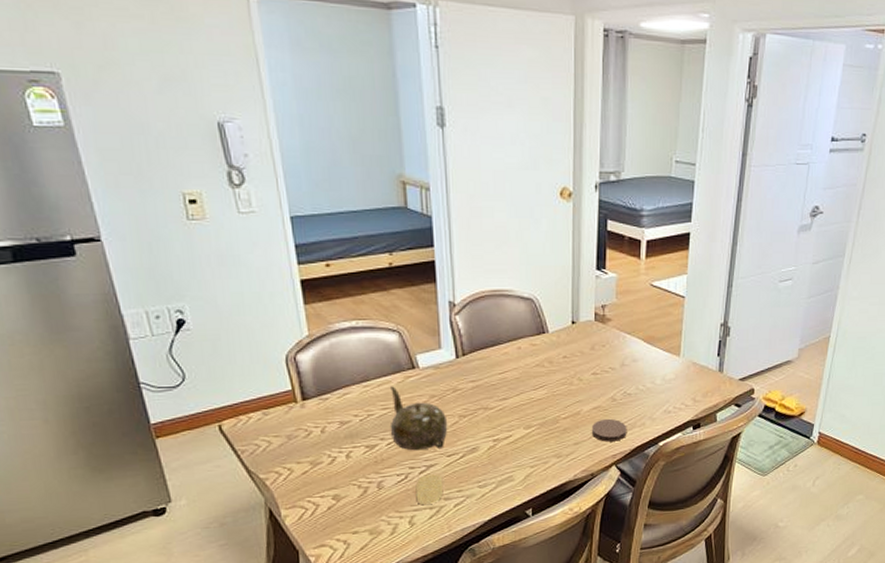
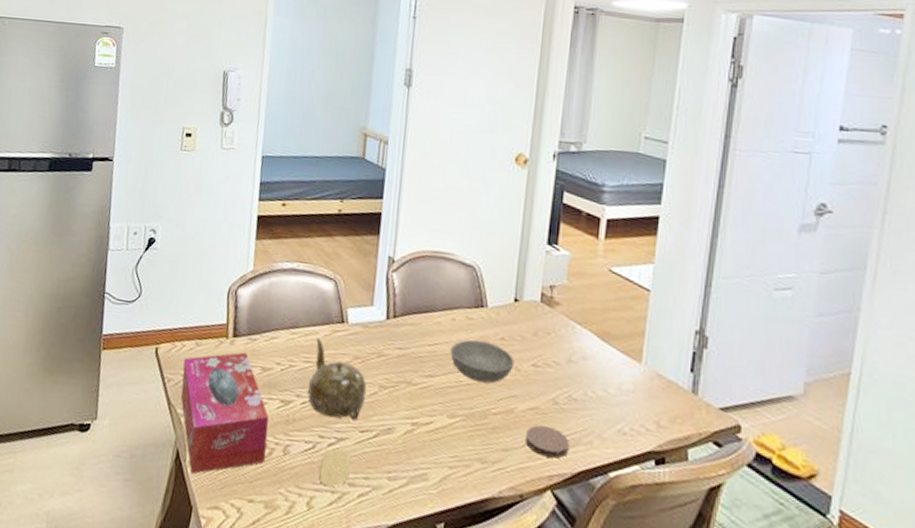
tissue box: none [253,412,362,526] -> present [180,352,269,475]
soup bowl: none [519,361,577,396] -> present [449,339,515,384]

